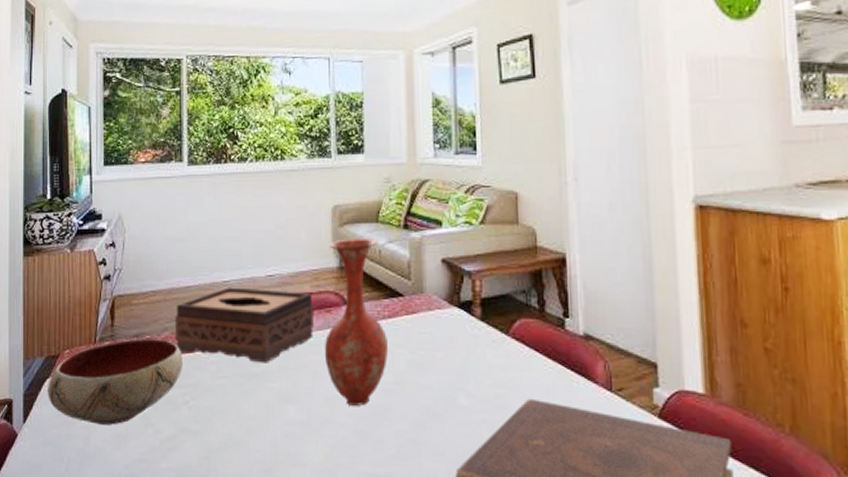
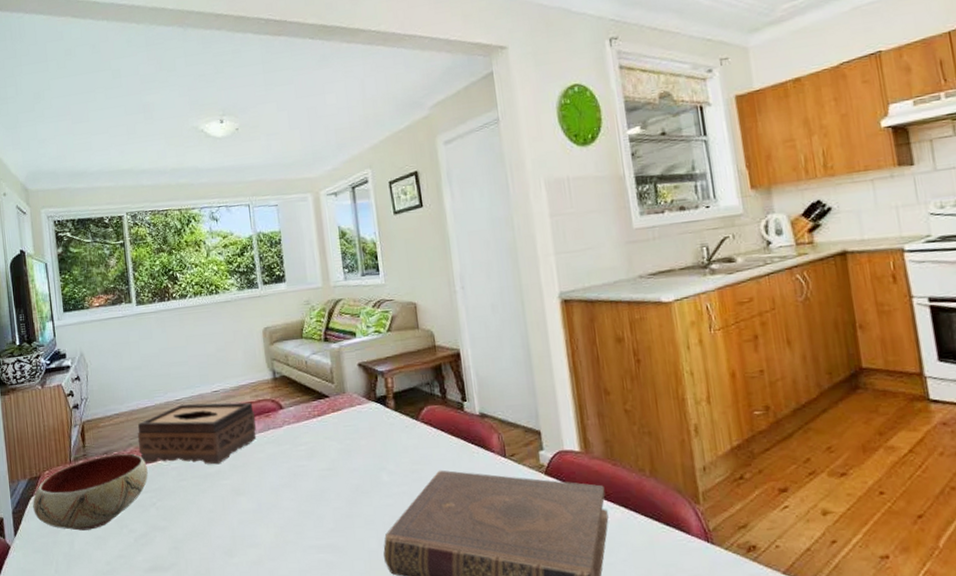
vase: present [324,239,389,406] -> none [263,352,321,492]

